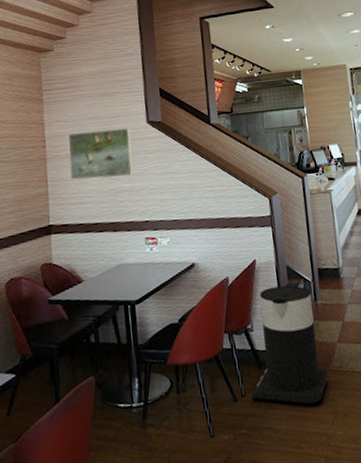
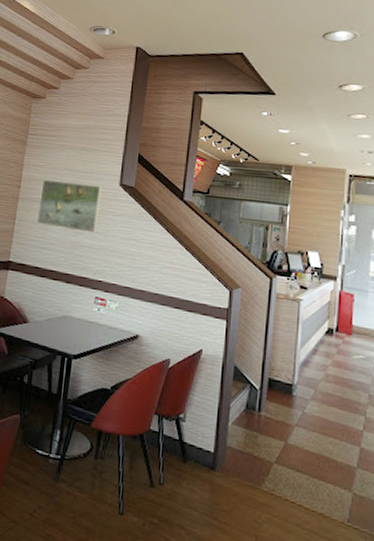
trash can: present [251,282,328,404] -> none [169,382,257,519]

